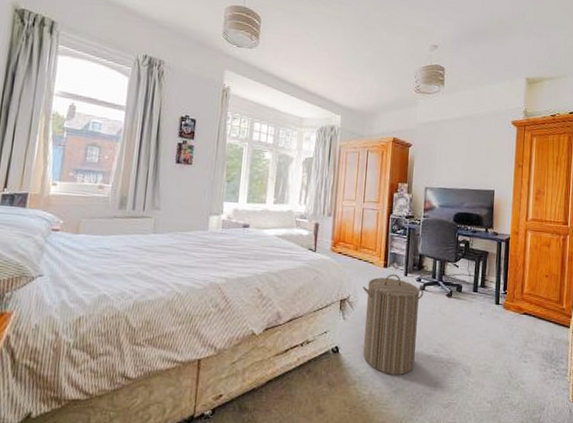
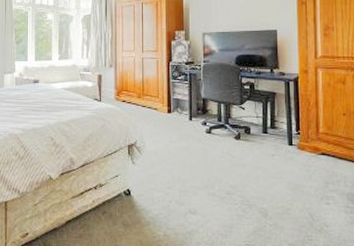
laundry hamper: present [362,273,424,375] -> none [148,118,211,216]

